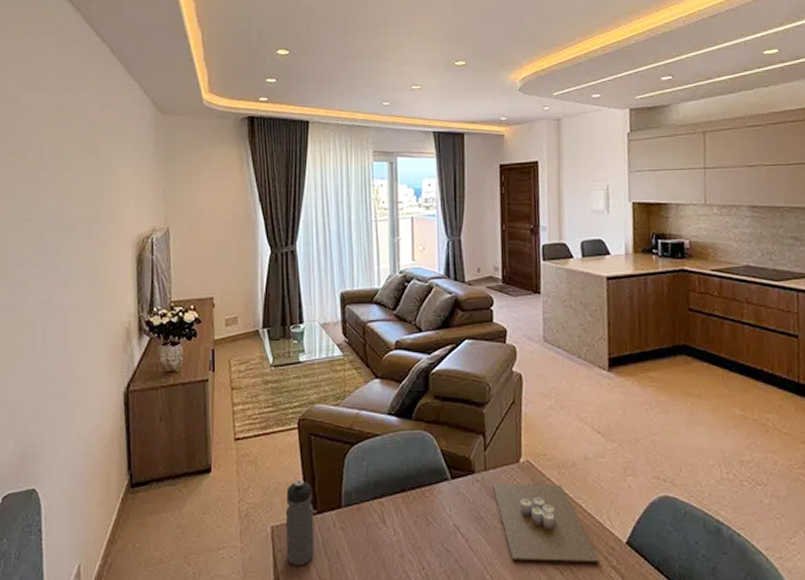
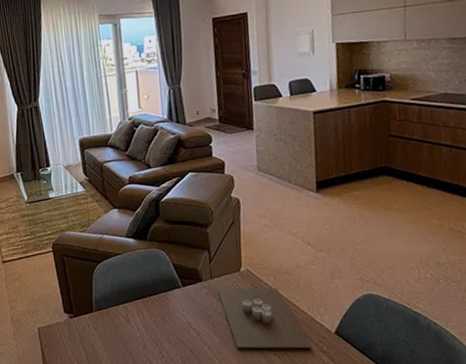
water bottle: present [285,479,314,566] -> none [47,291,74,357]

